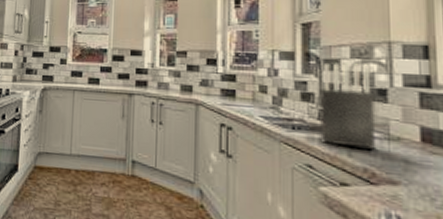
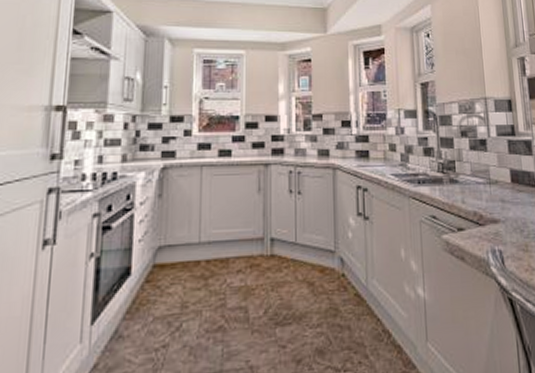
knife block: present [319,63,376,149] -> none [437,118,481,195]

